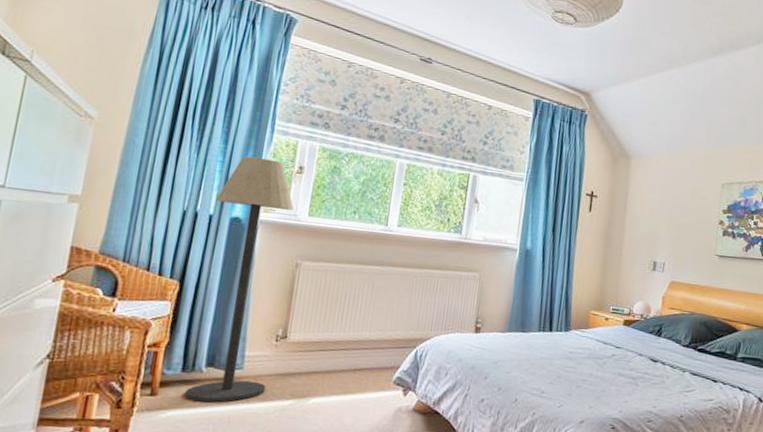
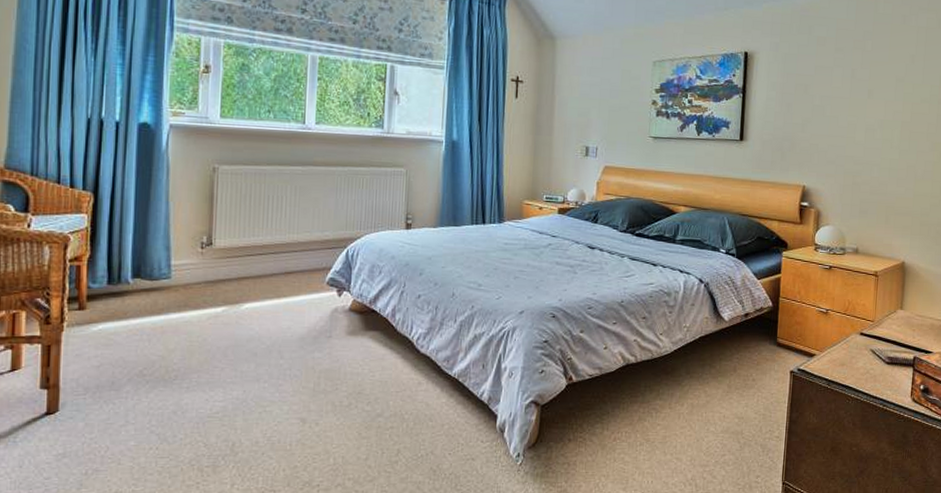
floor lamp: present [184,156,295,402] -> none [113,57,205,314]

